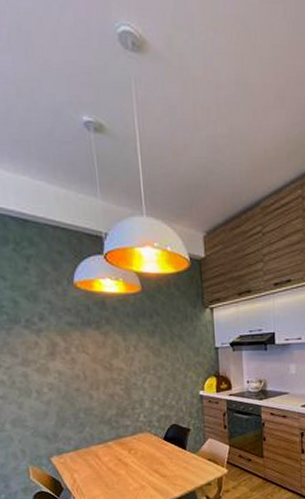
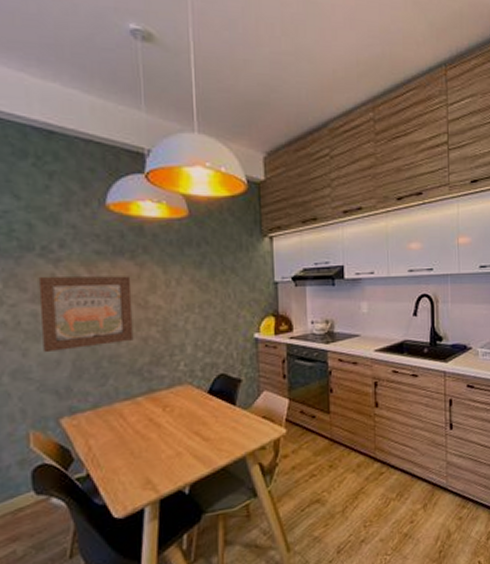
wall art: none [25,343,103,406] -> present [38,276,134,353]

